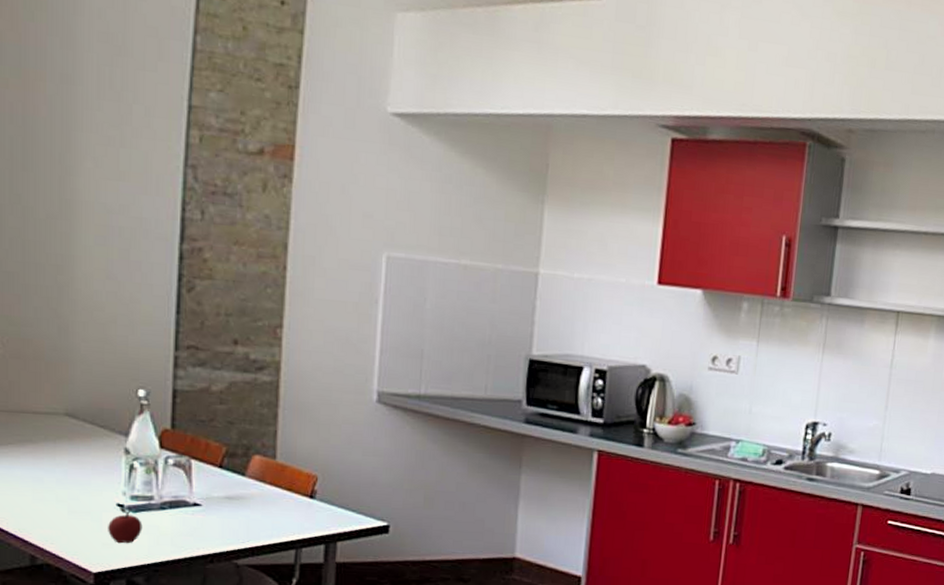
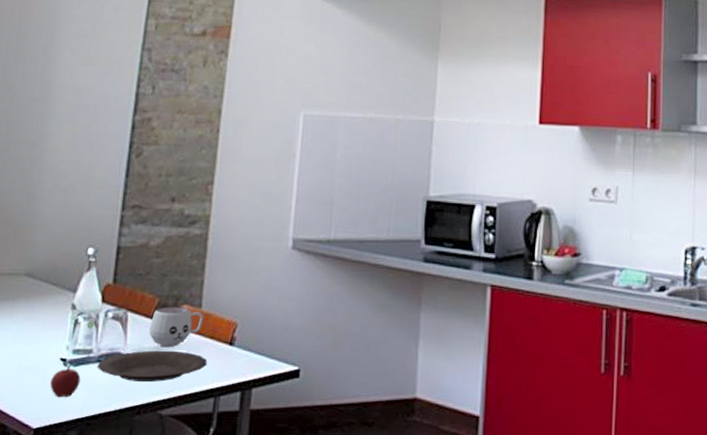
plate: none [160,499,286,532] -> present [97,350,208,382]
mug: none [217,456,279,497] -> present [149,306,204,347]

